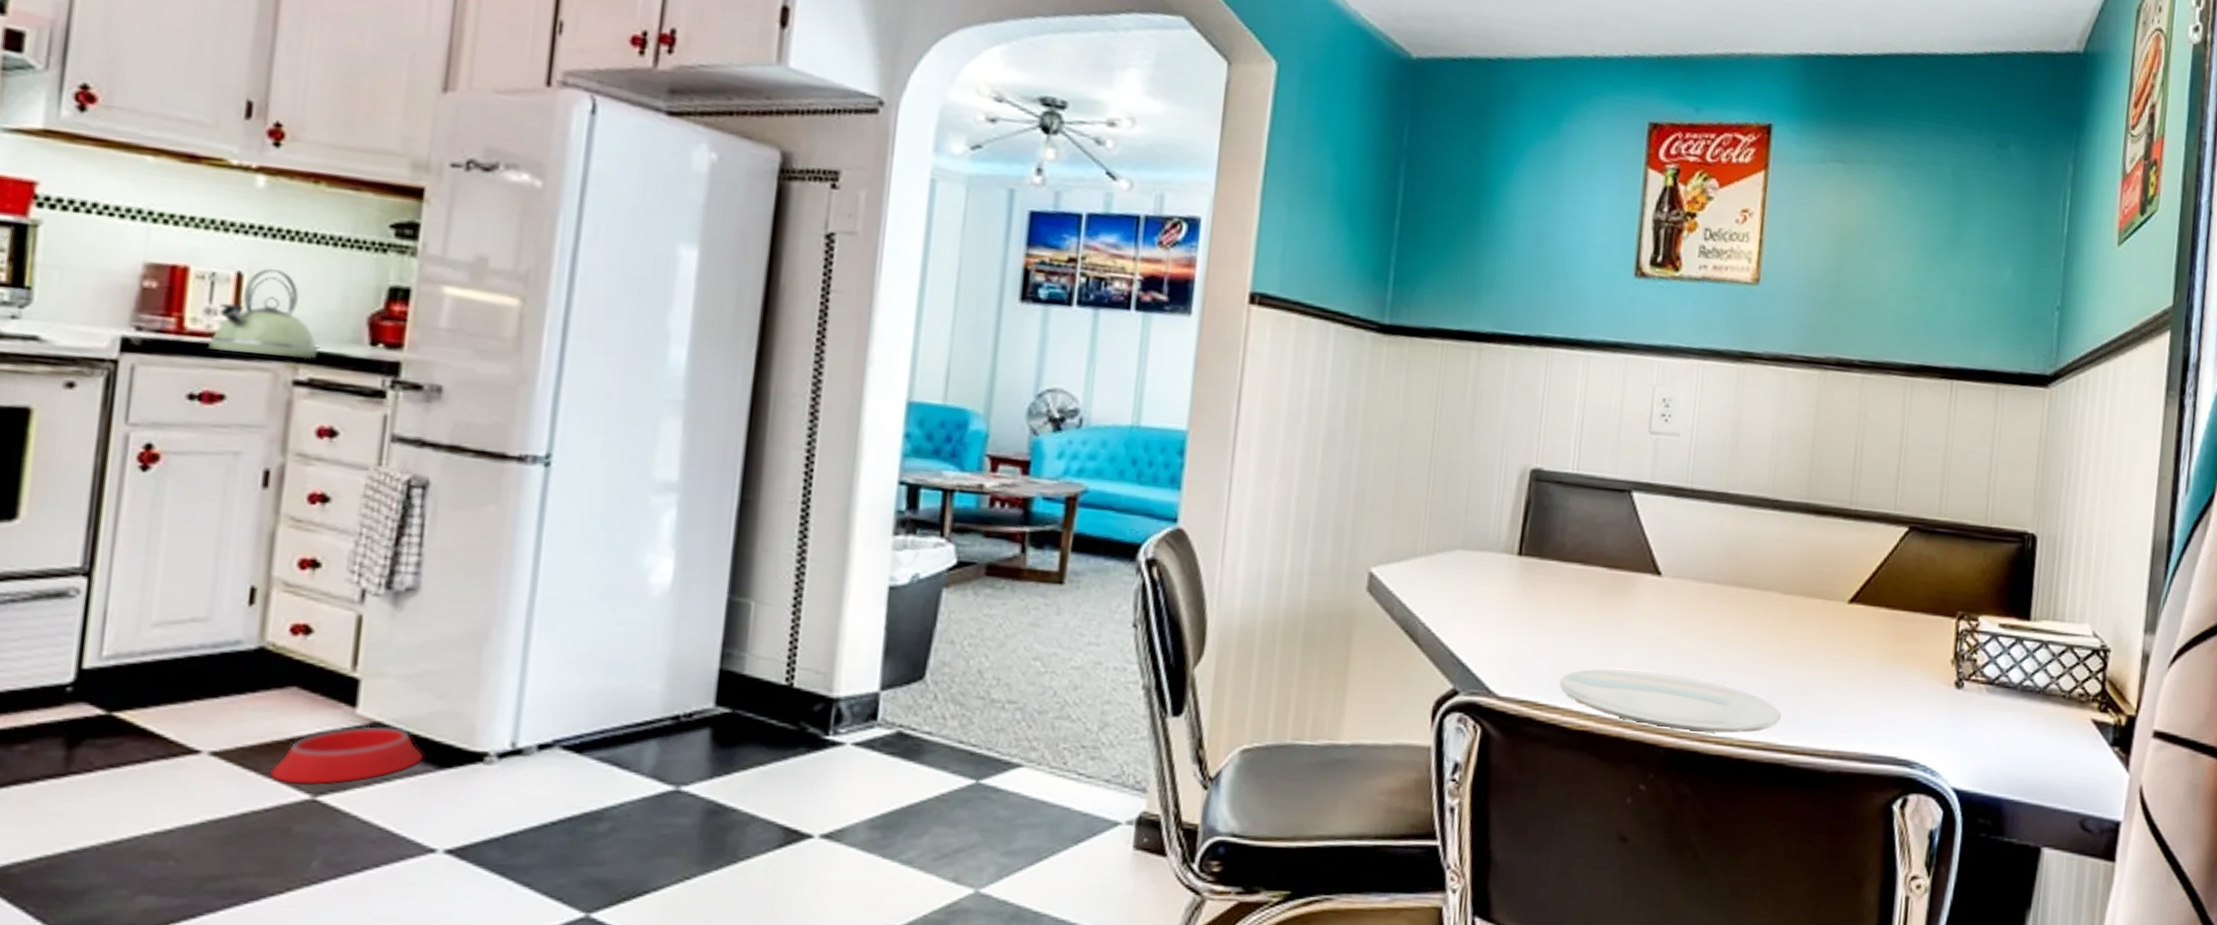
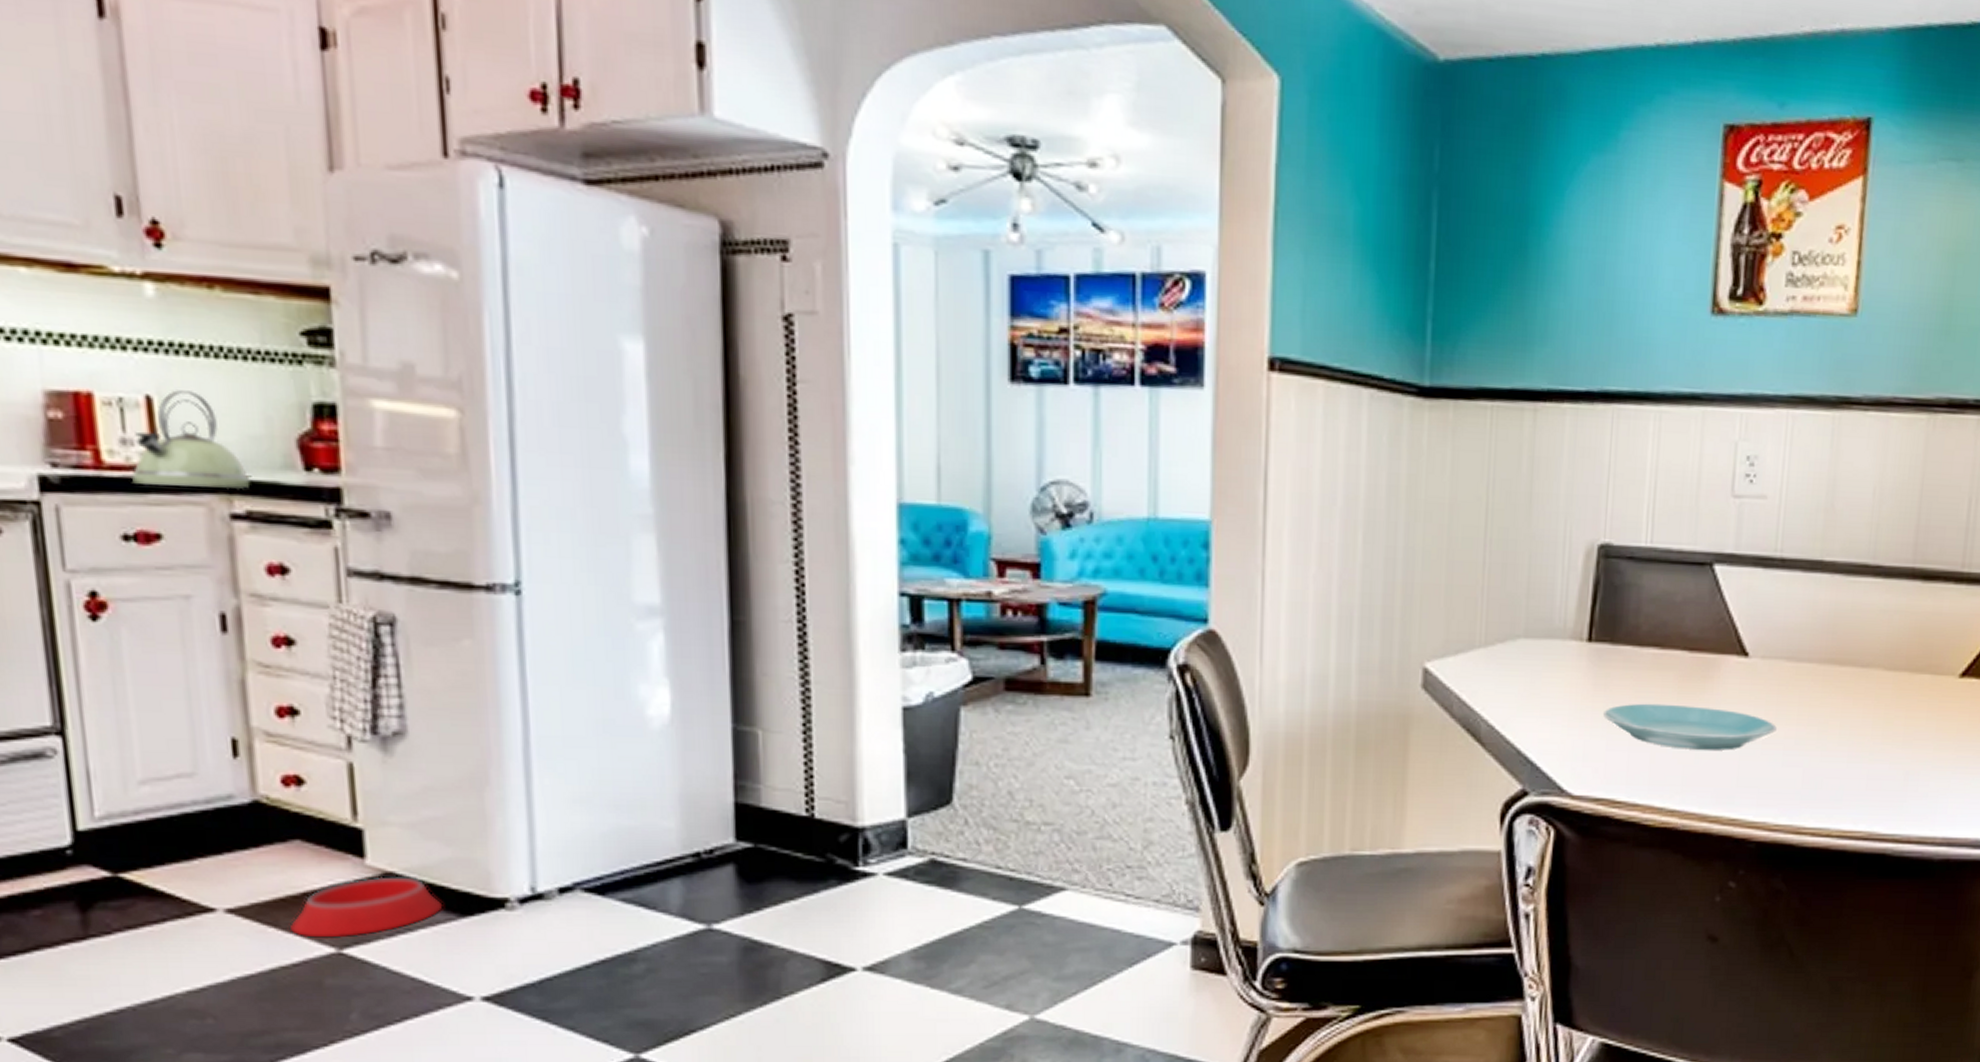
plate: none [1529,613,1685,661] -> present [1602,703,1777,751]
plate: present [1559,668,1781,734] -> none [1638,760,1884,824]

